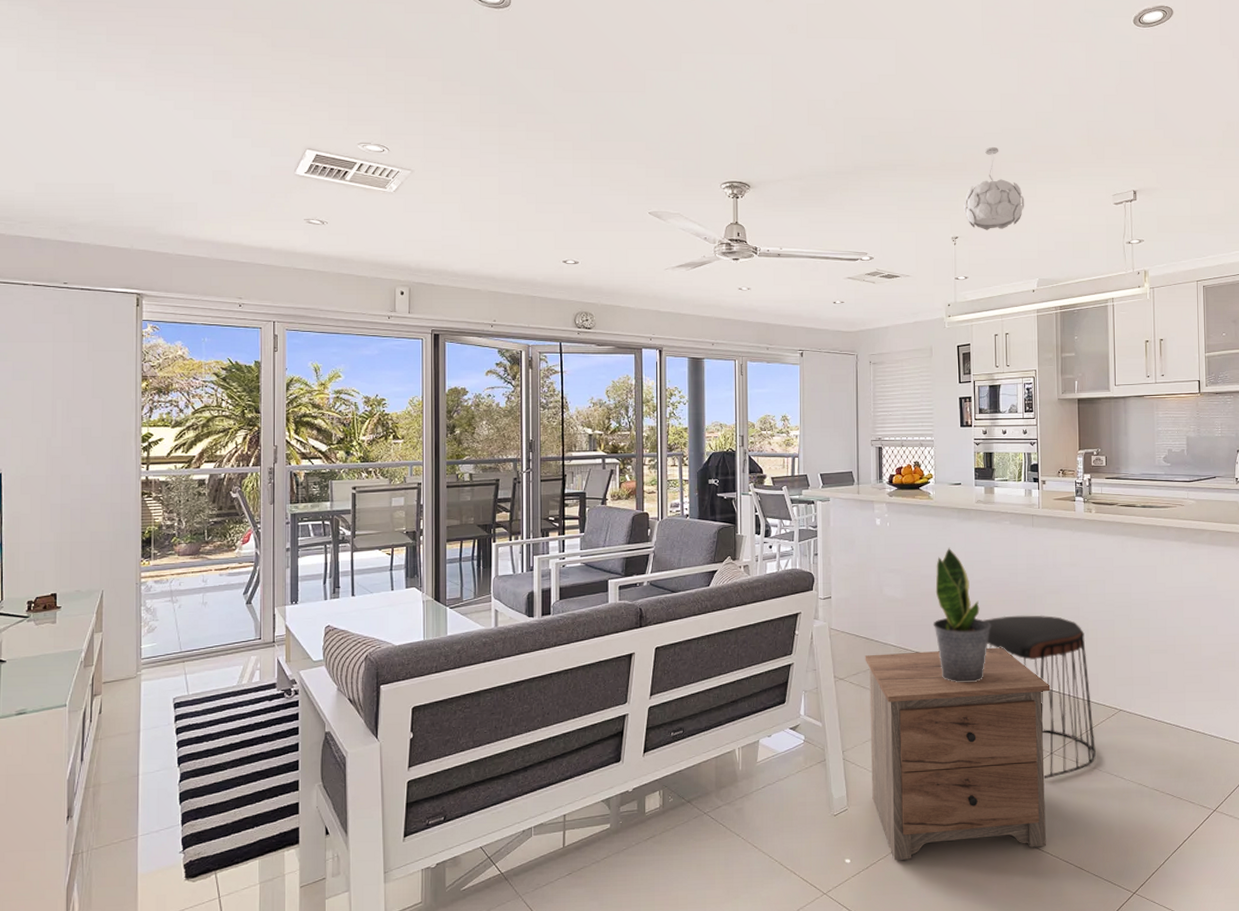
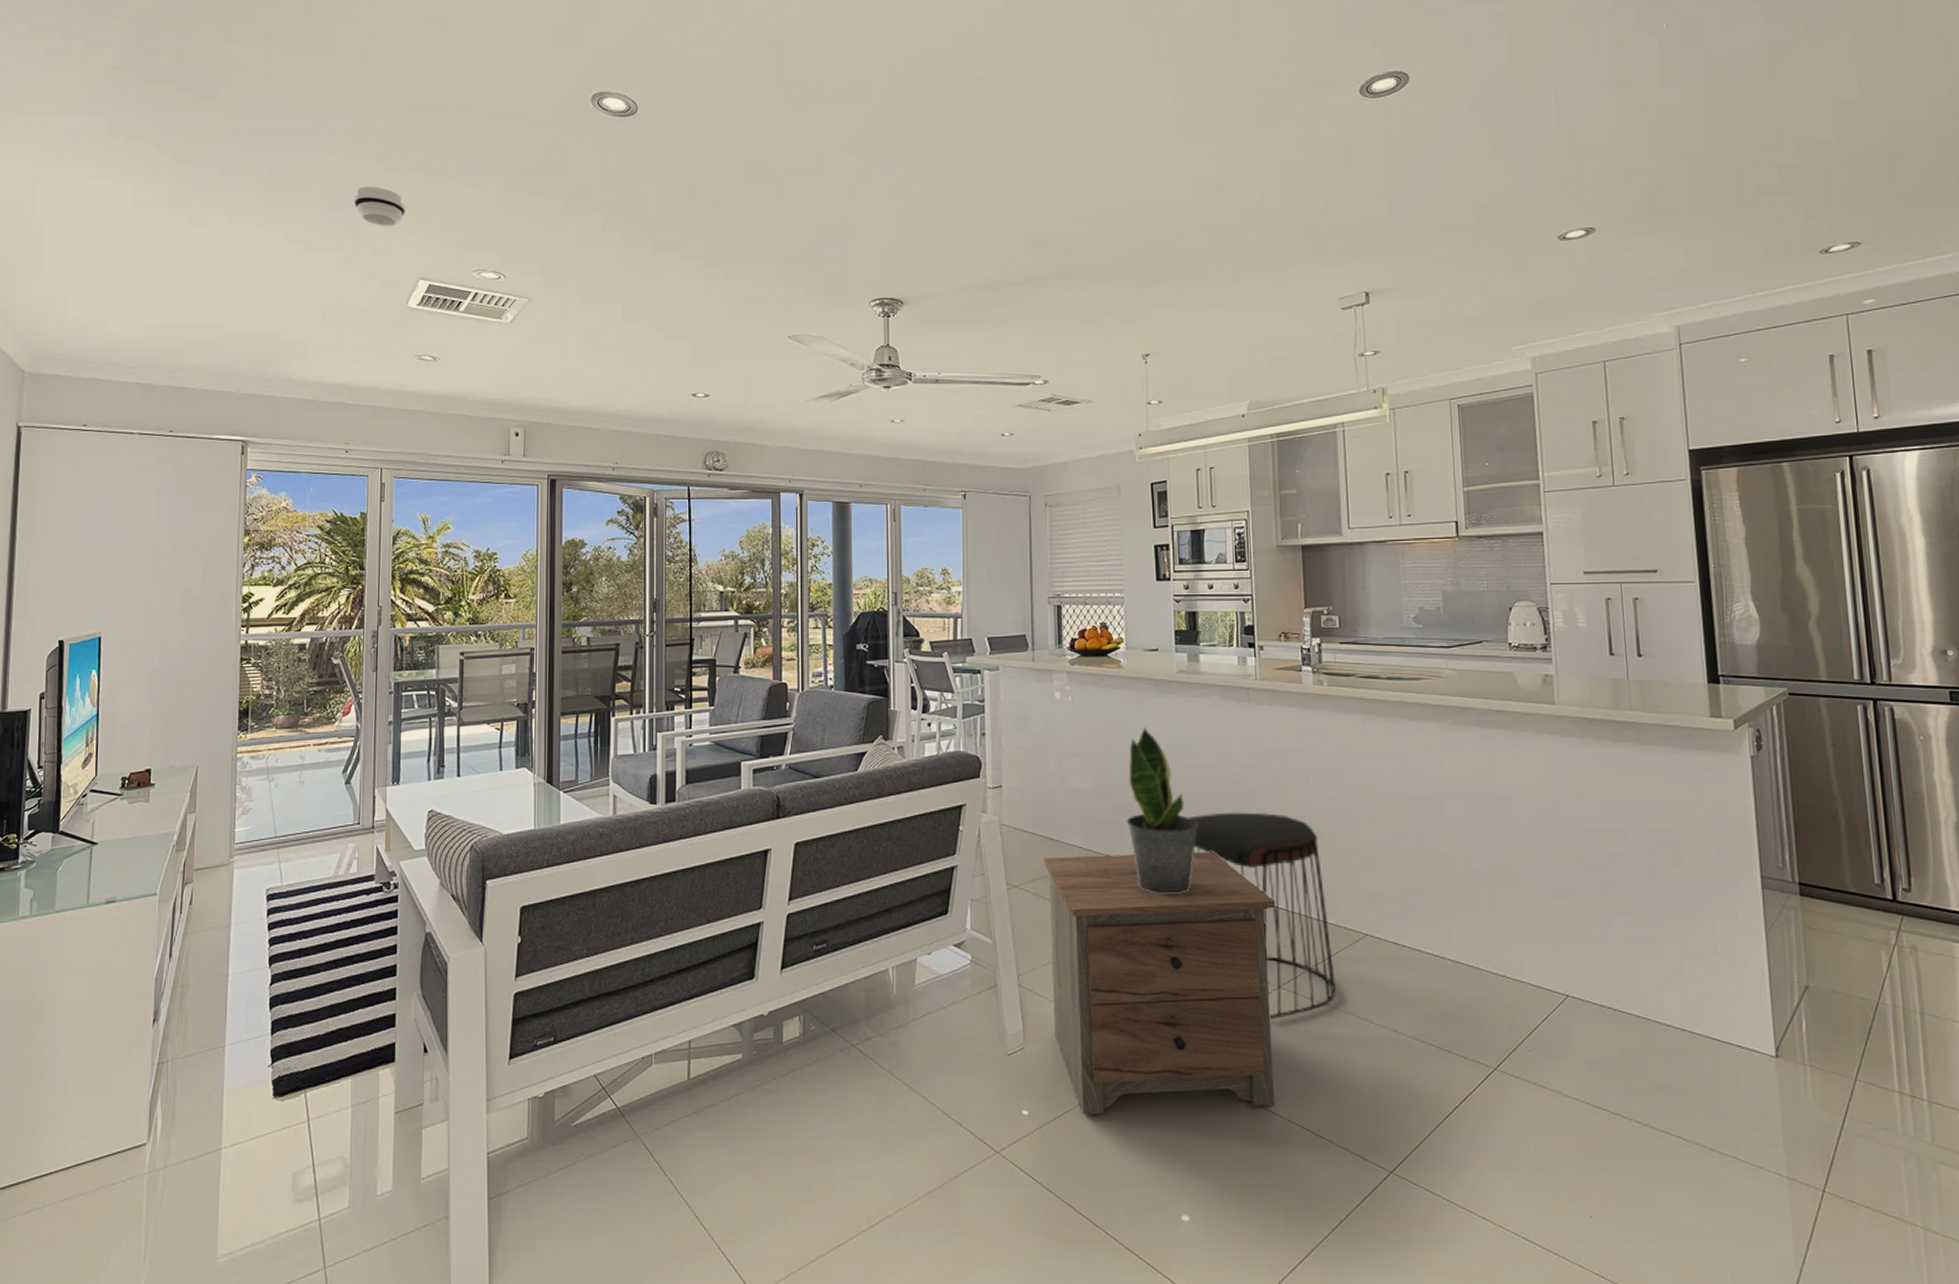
smoke detector: none [241,60,293,100] -> present [354,186,406,227]
pendant light: present [963,146,1025,230] -> none [1155,246,1231,345]

